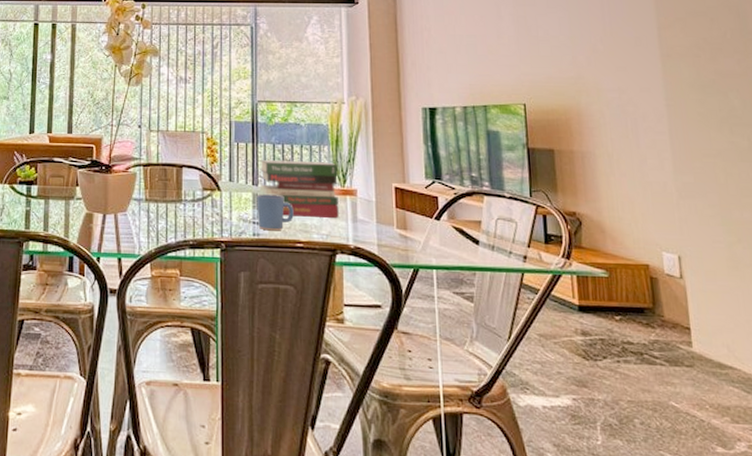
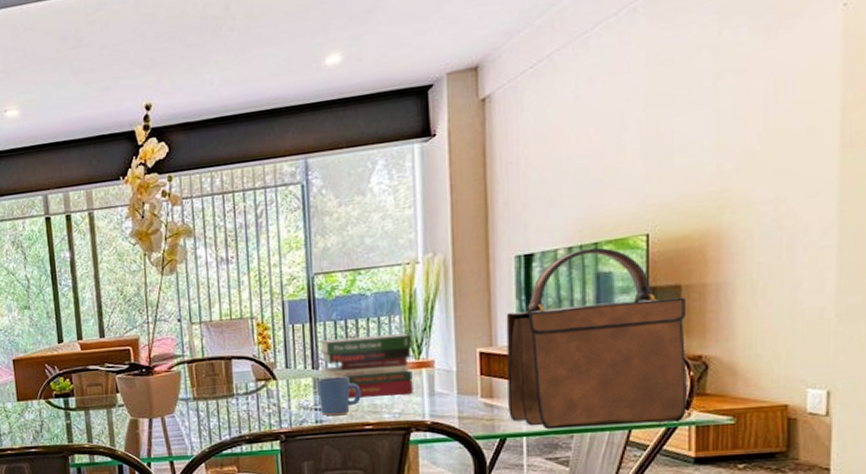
handbag: none [416,109,568,270] -> present [506,247,687,430]

